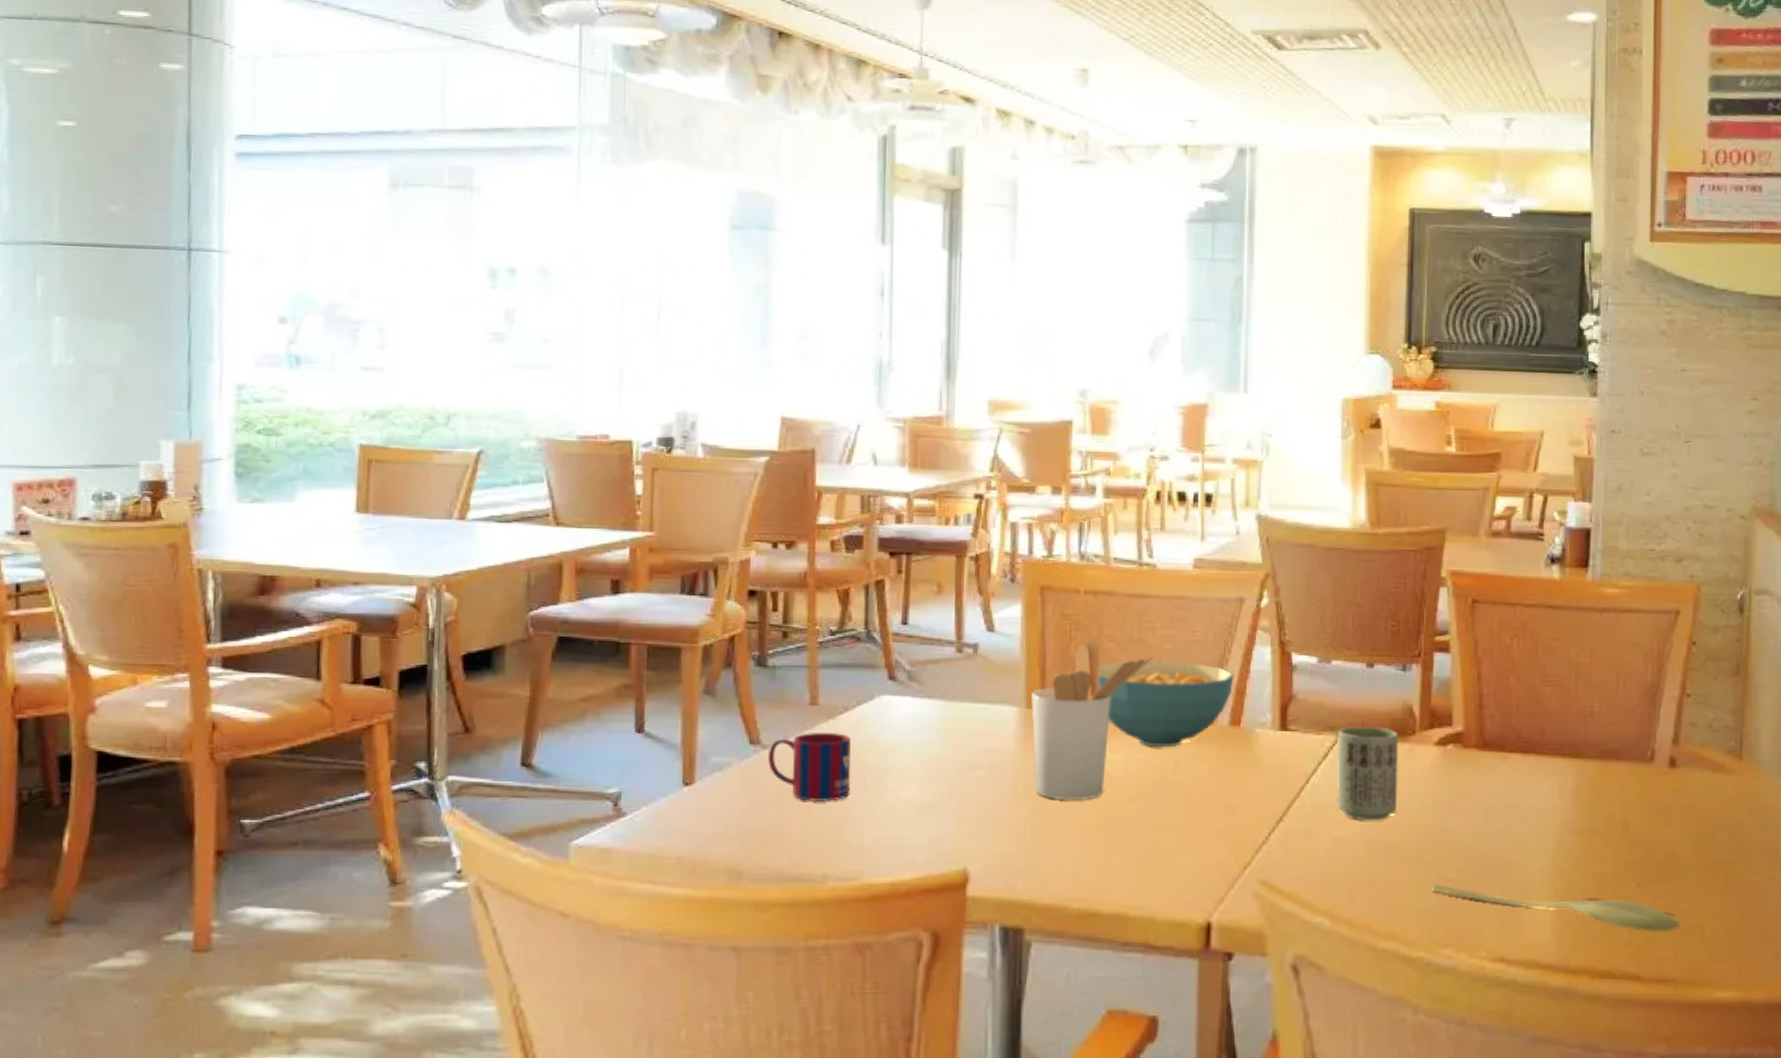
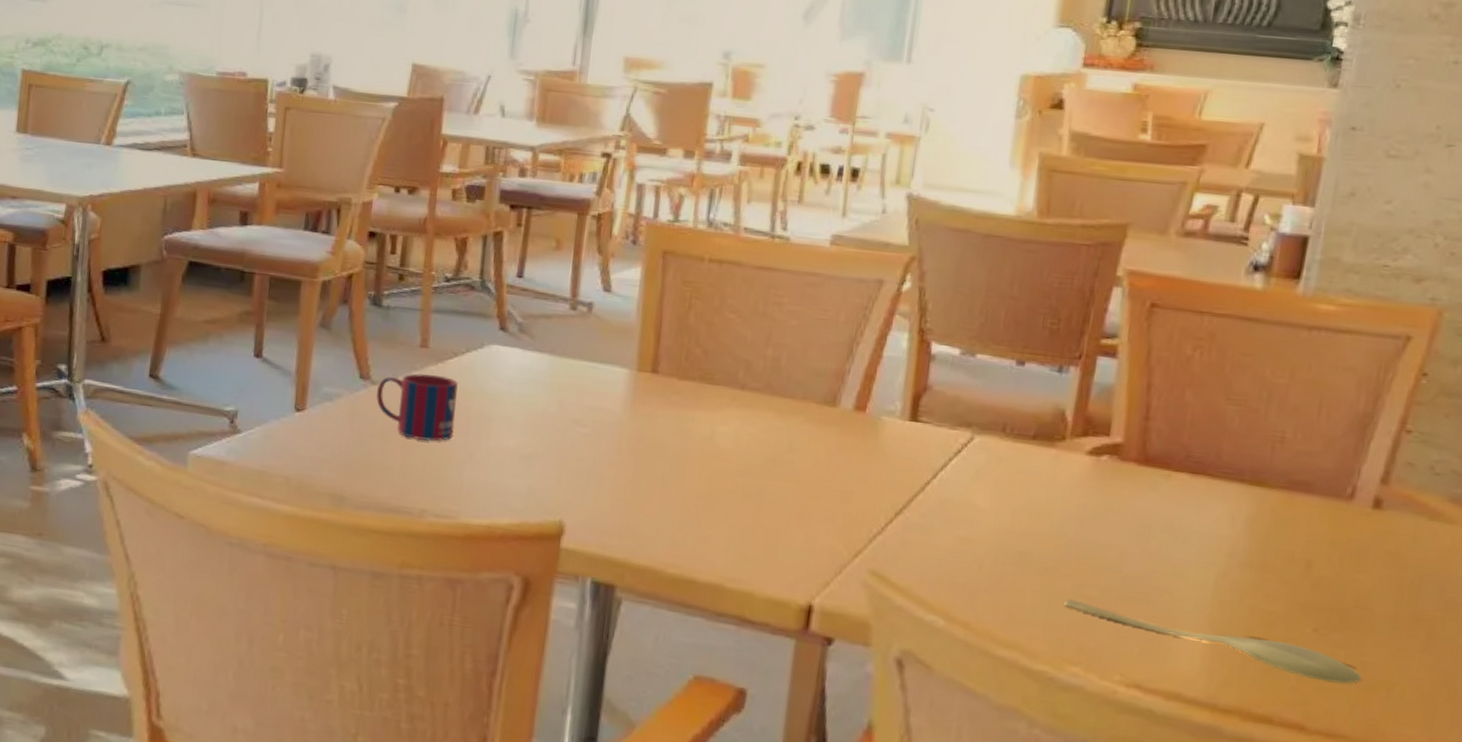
utensil holder: present [1030,640,1154,801] -> none [639,309,778,469]
cereal bowl: present [1098,661,1234,748] -> none [714,333,865,426]
cup: present [1337,726,1399,821] -> none [966,424,1045,526]

